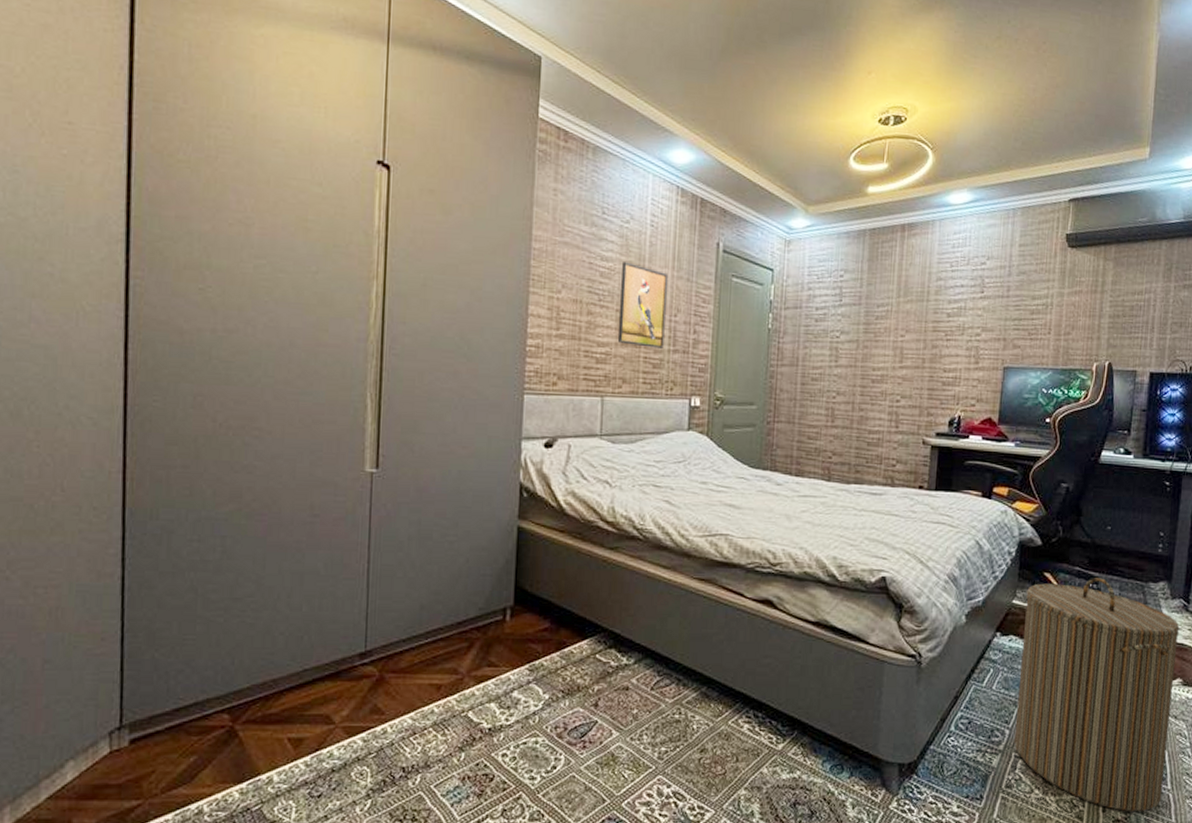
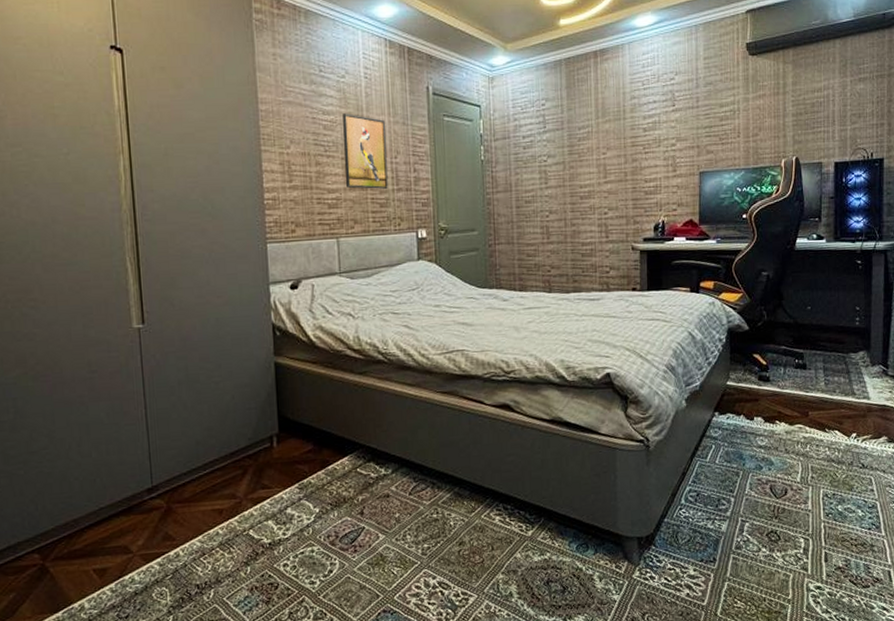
laundry hamper: present [1014,578,1179,812] -> none [739,354,881,559]

